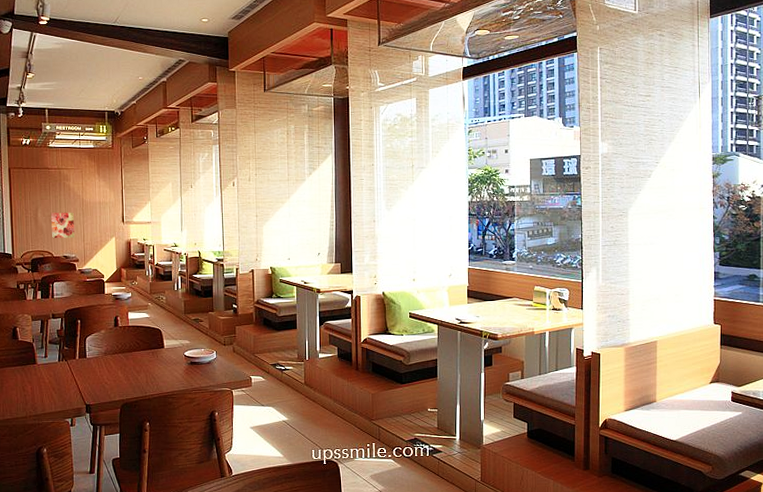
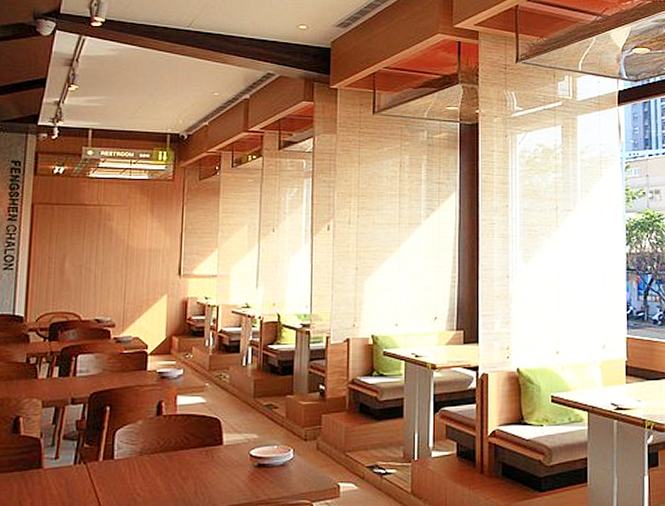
wall art: present [51,212,75,239] -> none [82,261,114,297]

